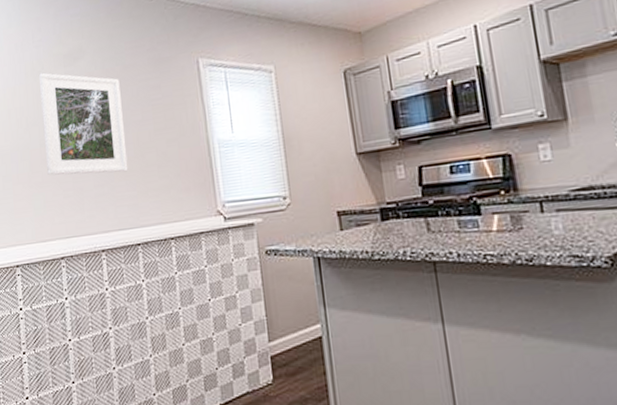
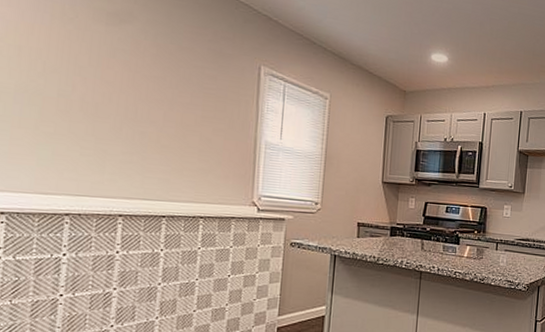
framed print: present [39,72,128,176] -> none [63,20,172,147]

